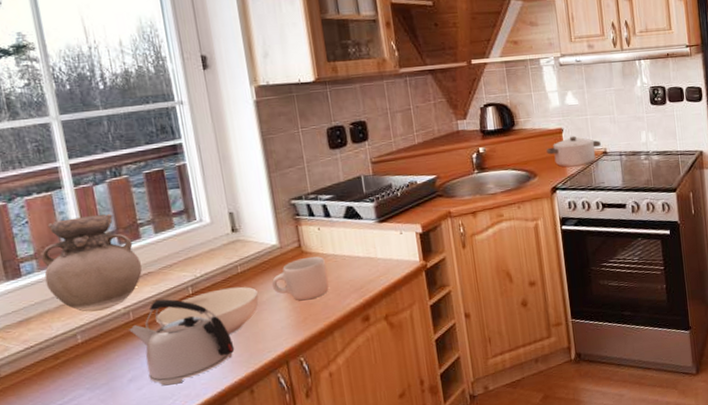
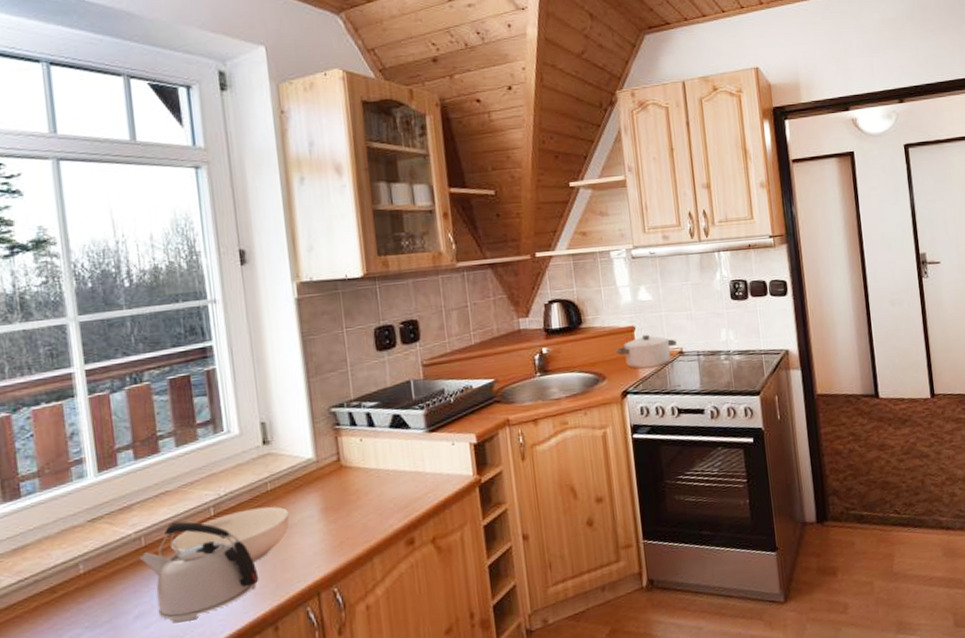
vase: present [41,213,142,312] -> none [44,424,159,538]
cup: present [272,256,329,301] -> none [305,471,370,522]

